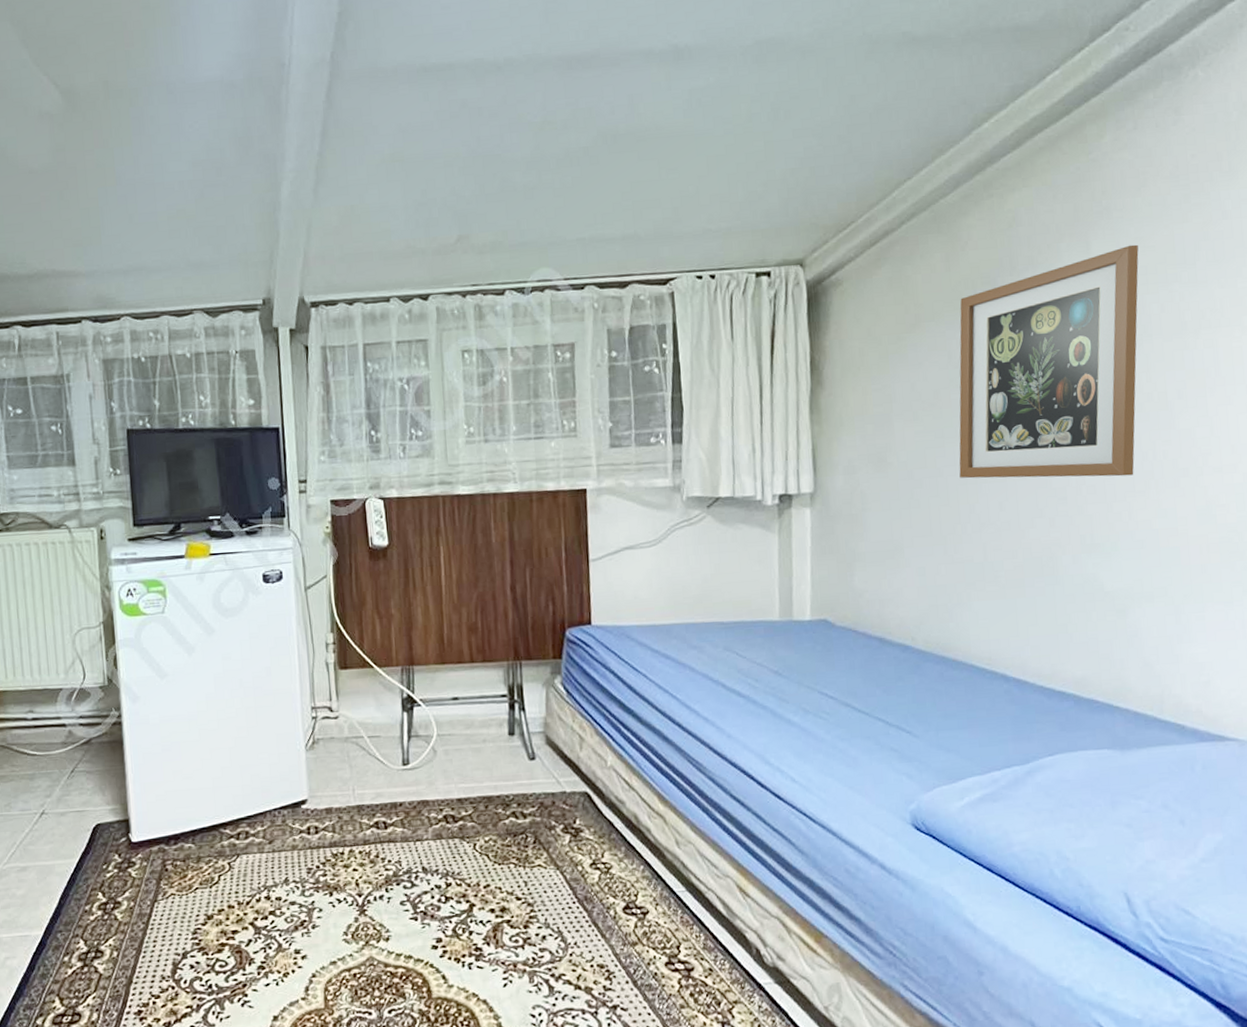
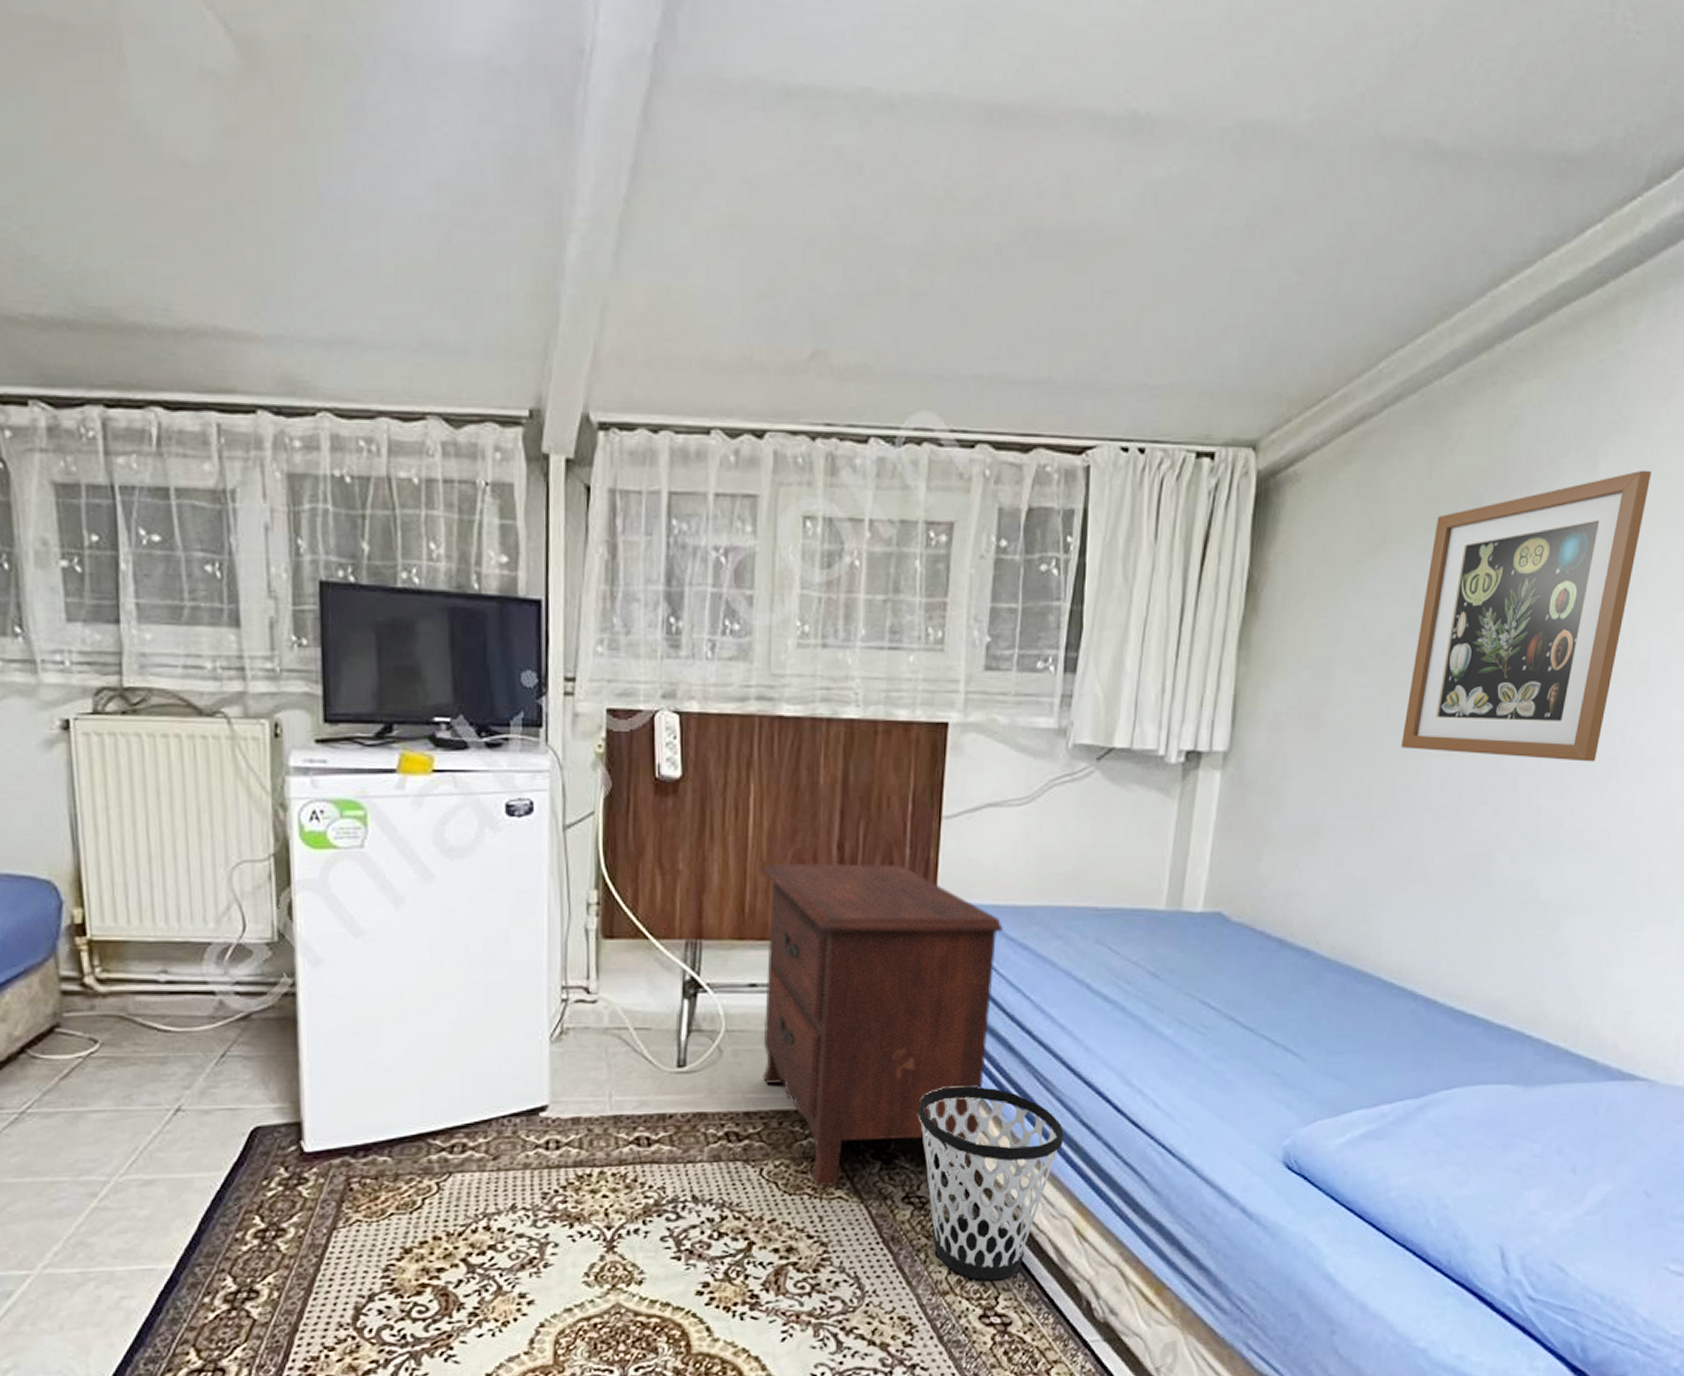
nightstand: none [454,599,648,857] -> present [761,862,1003,1186]
wastebasket: none [595,770,719,933] -> present [917,1086,1064,1281]

